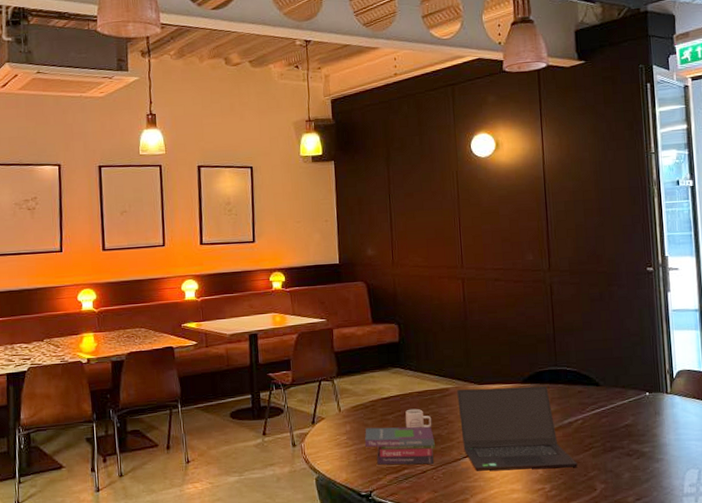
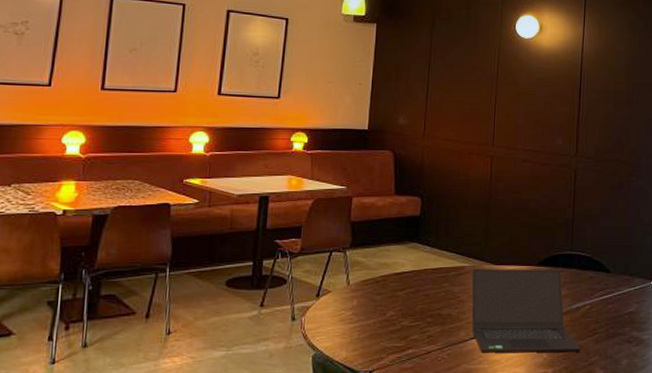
books: present [364,426,436,465] -> none [370,304,445,345]
mug: present [405,408,432,429] -> none [415,286,444,307]

